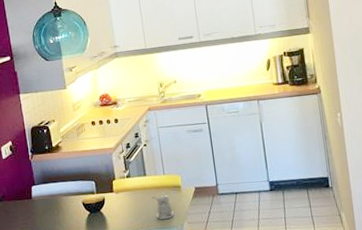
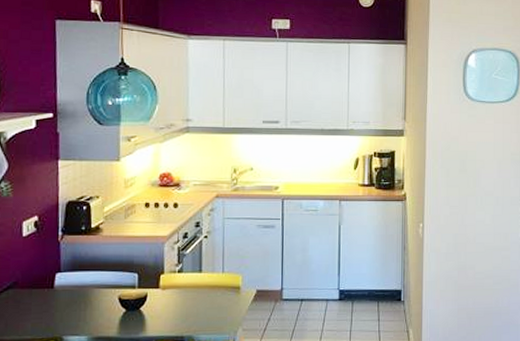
pepper shaker: present [152,195,174,220] -> none [205,297,227,325]

